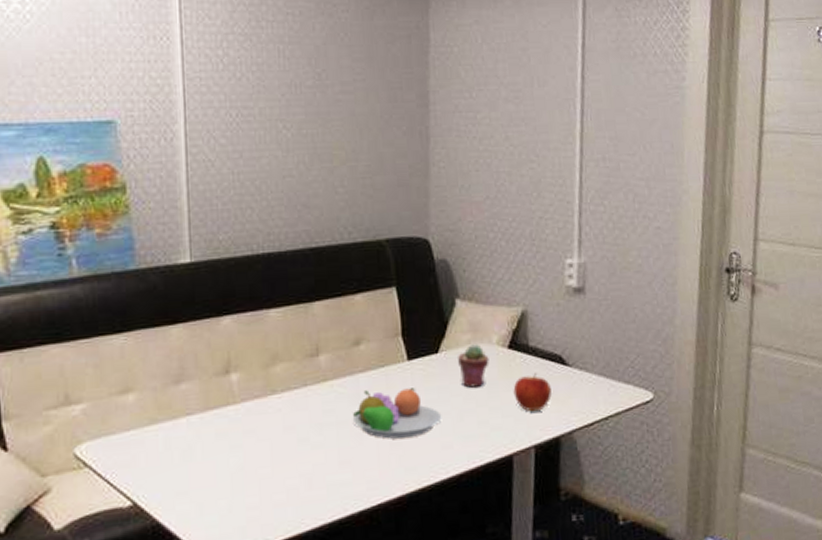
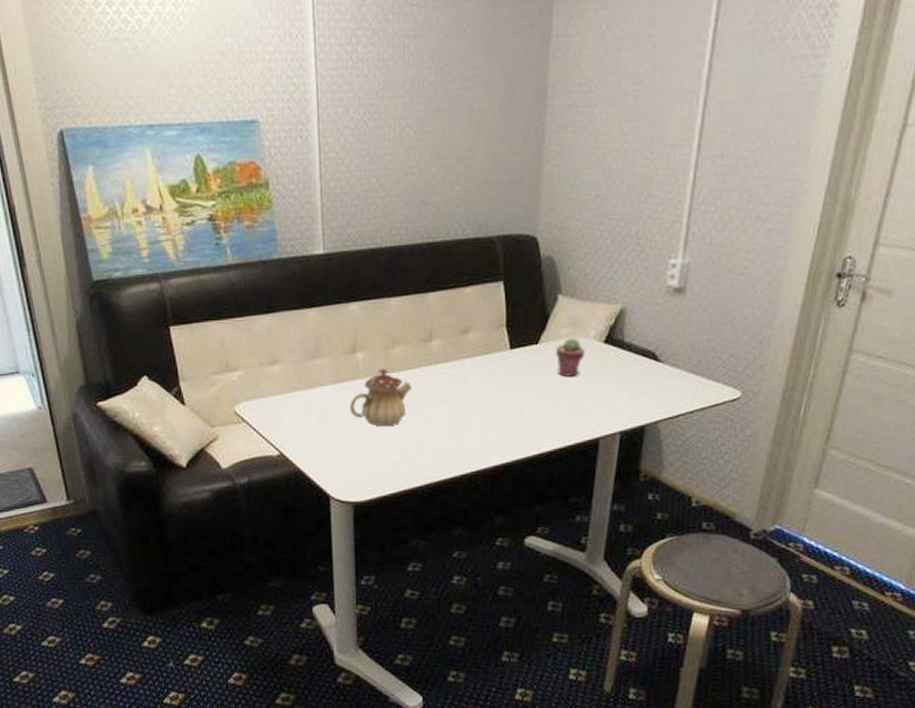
teapot: none [222,389,297,460] -> present [349,368,412,427]
fruit bowl: present [352,388,442,439] -> none [458,374,538,417]
apple: present [513,372,552,412] -> none [605,366,641,402]

